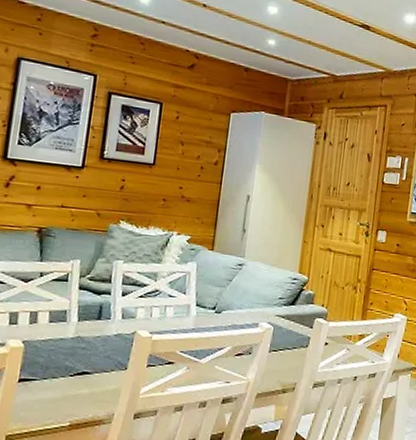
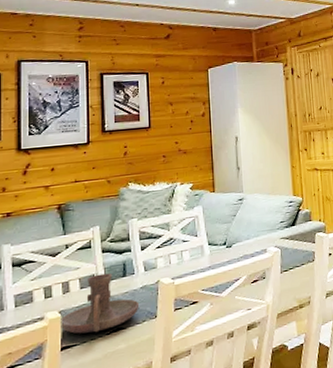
candle holder: none [21,311,111,372] -> present [59,273,140,334]

